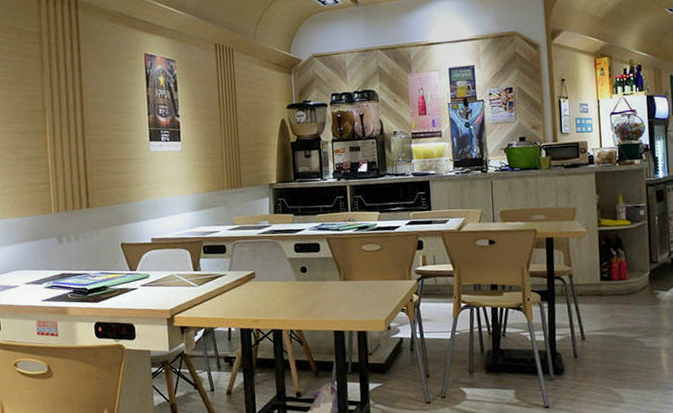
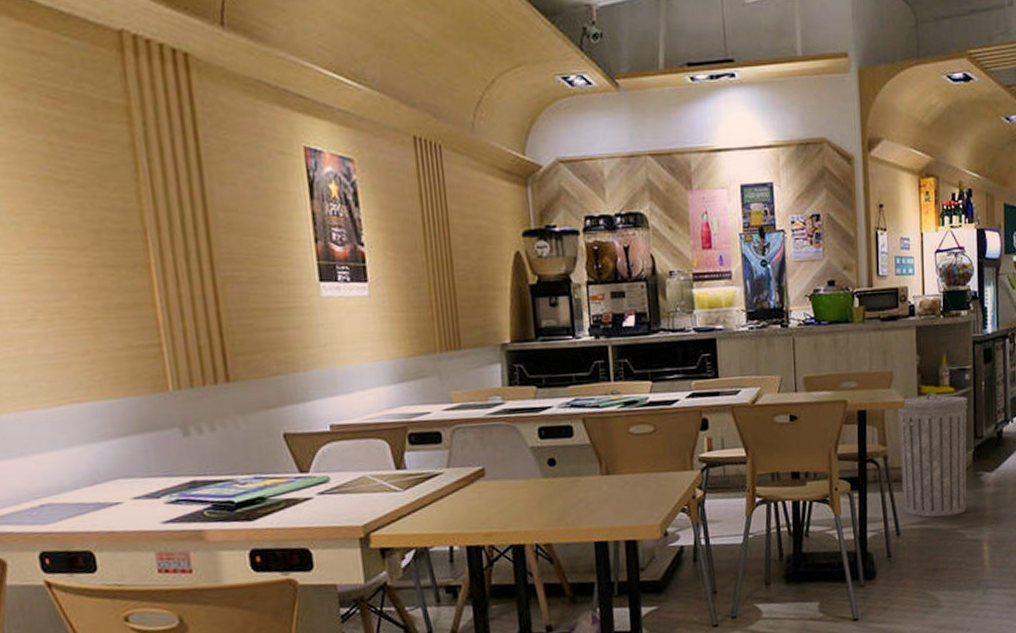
trash can: none [580,225,645,327] -> present [897,393,967,517]

